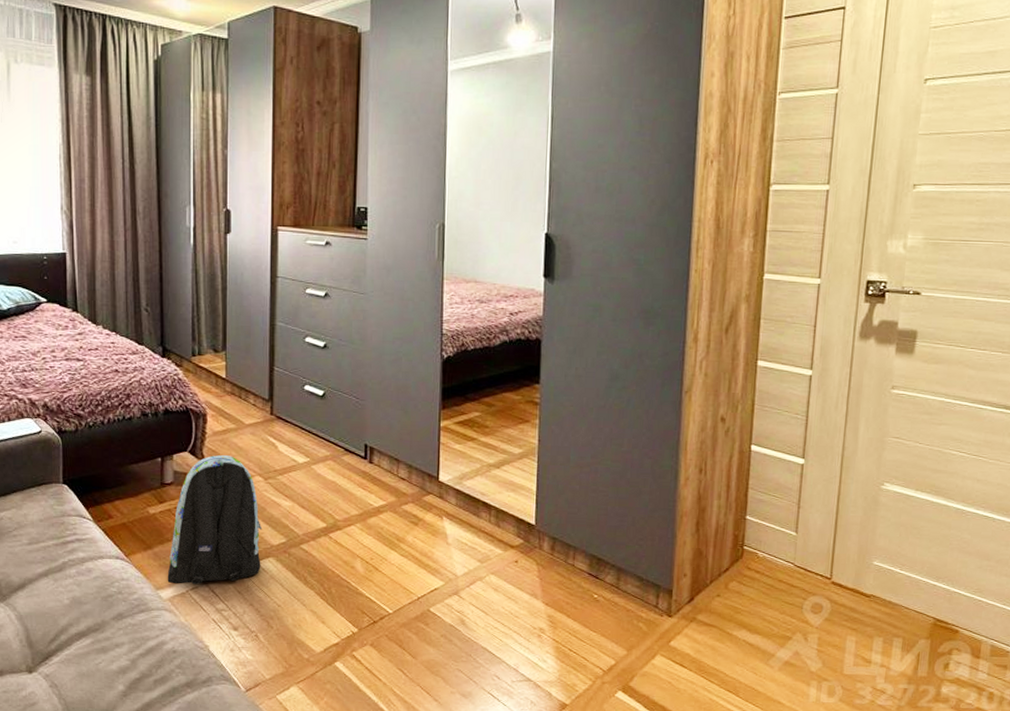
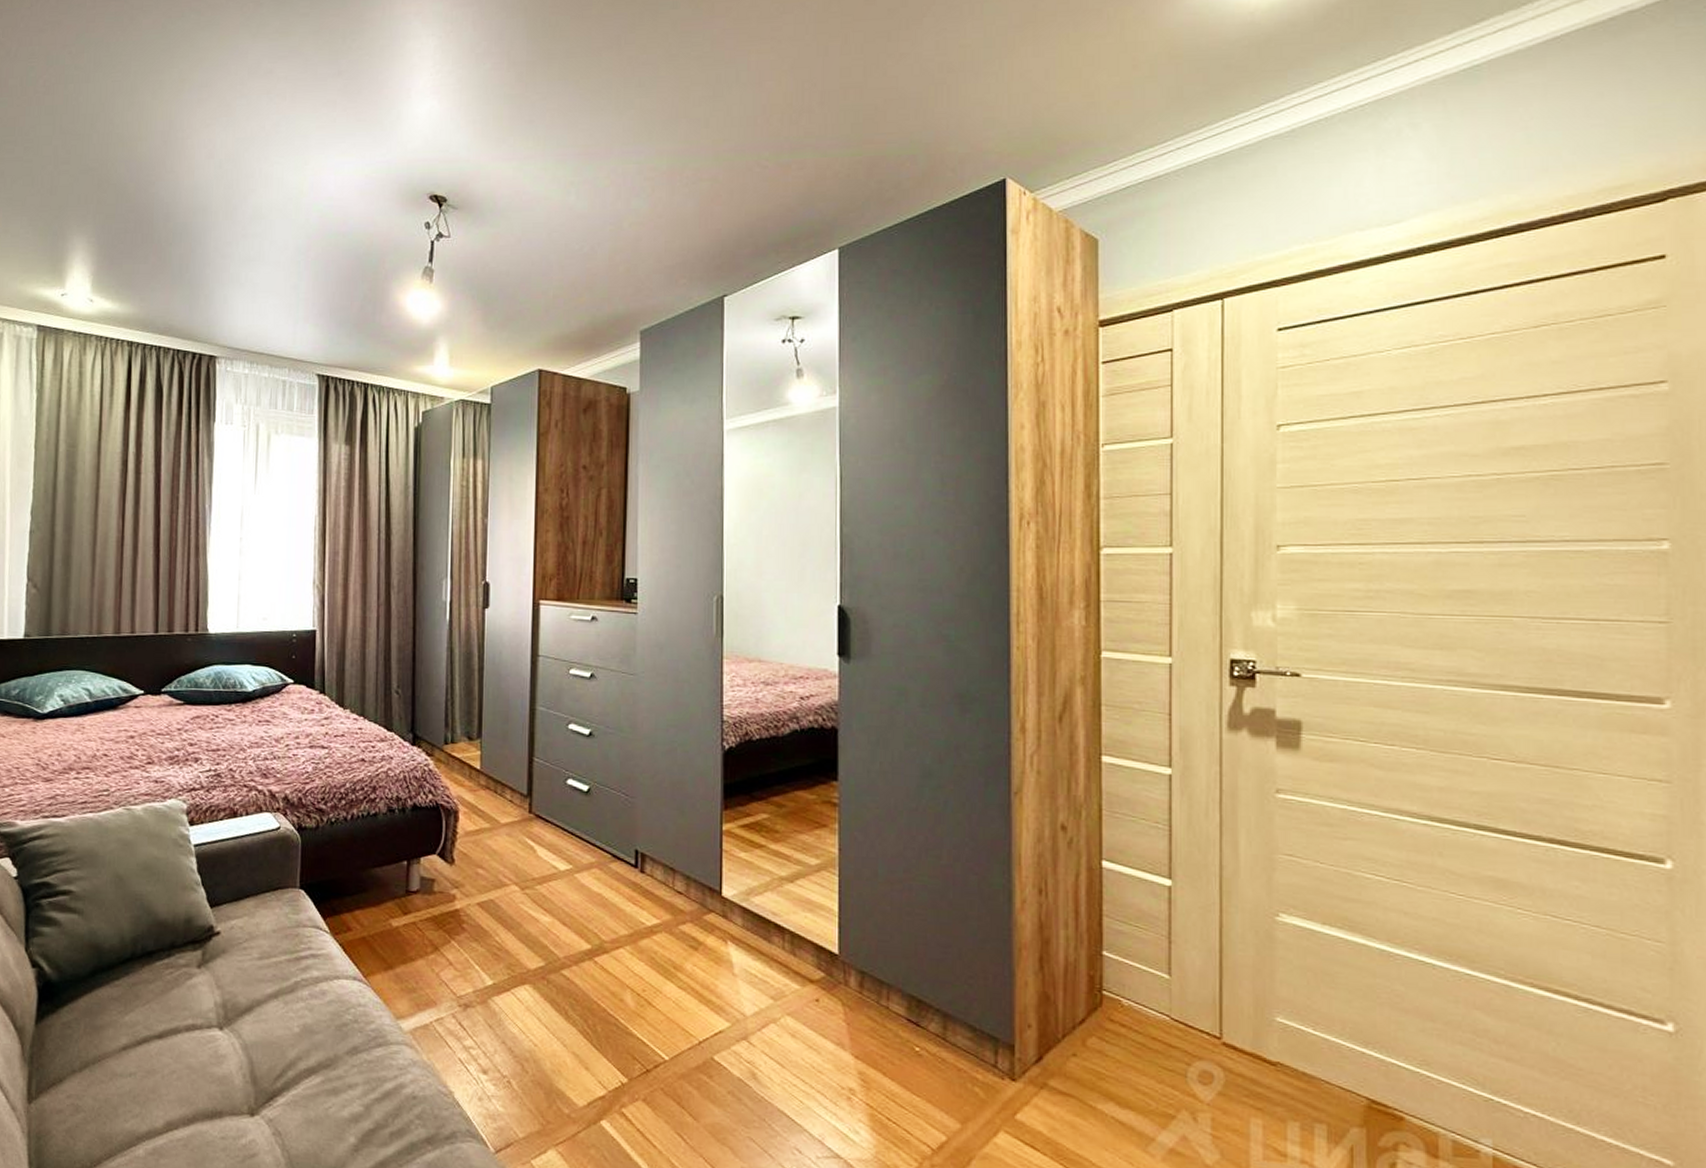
backpack: present [167,455,263,585] -> none [409,859,518,1015]

